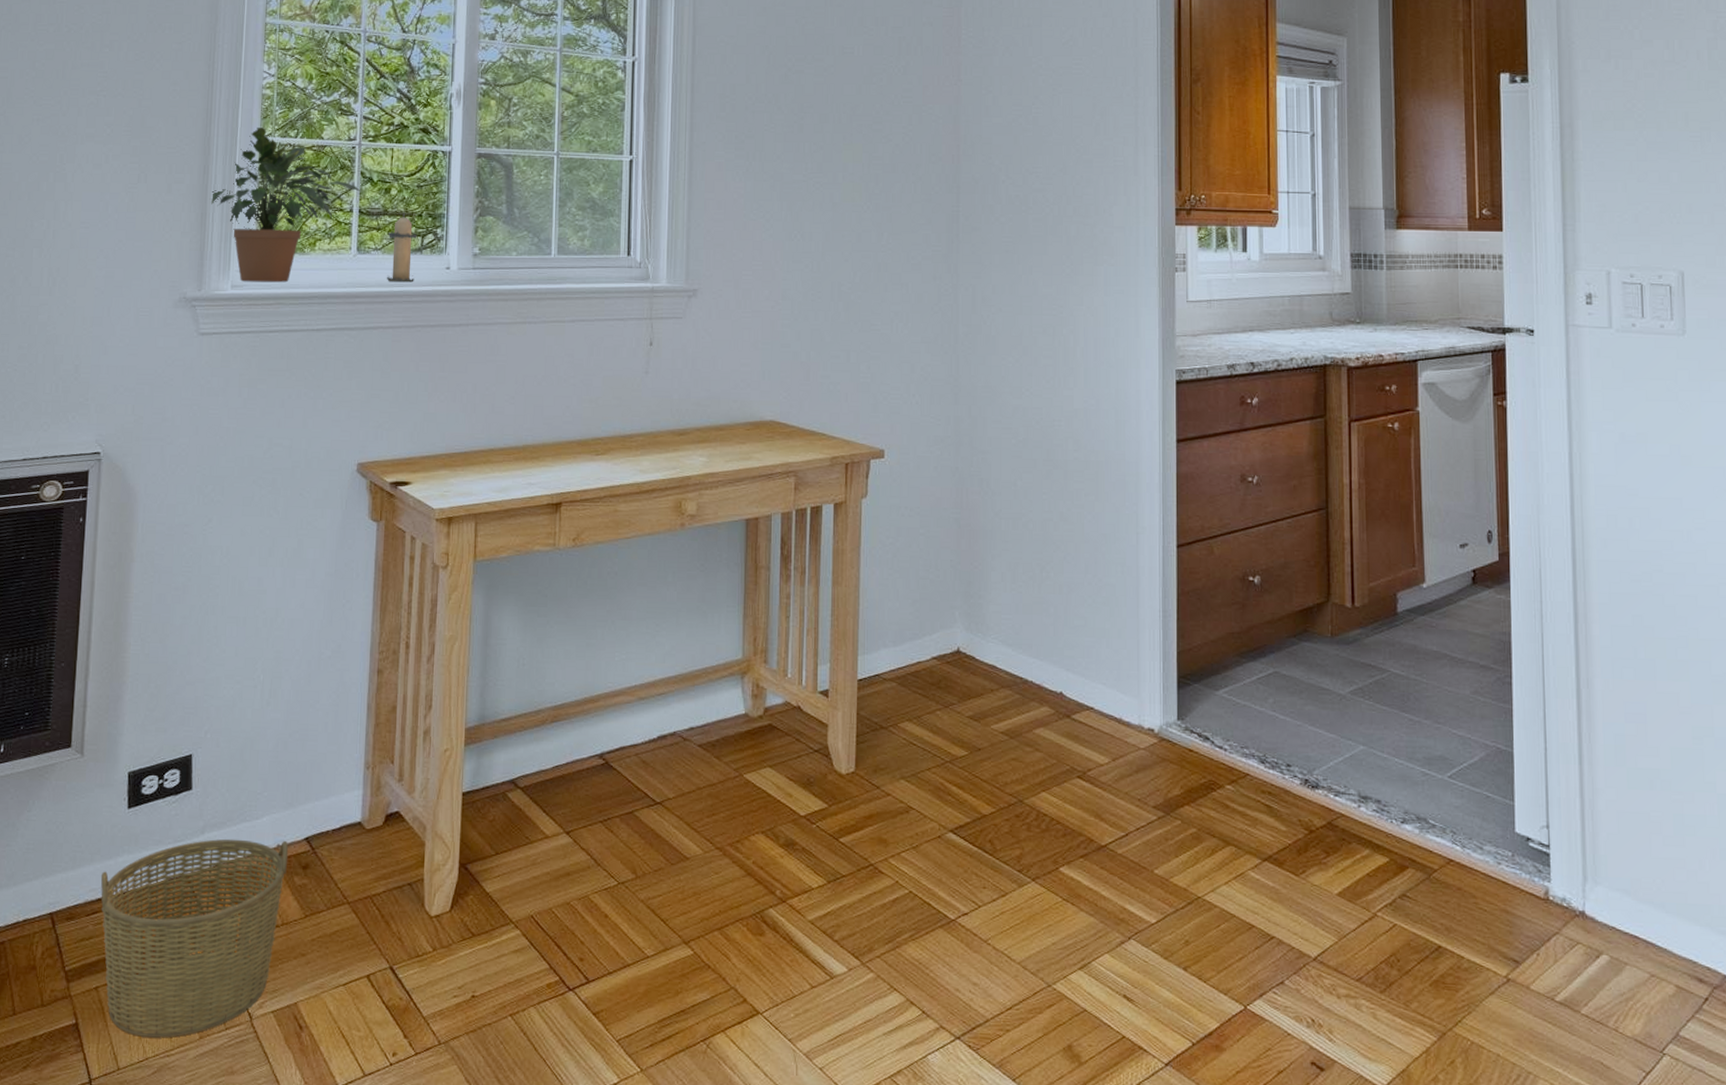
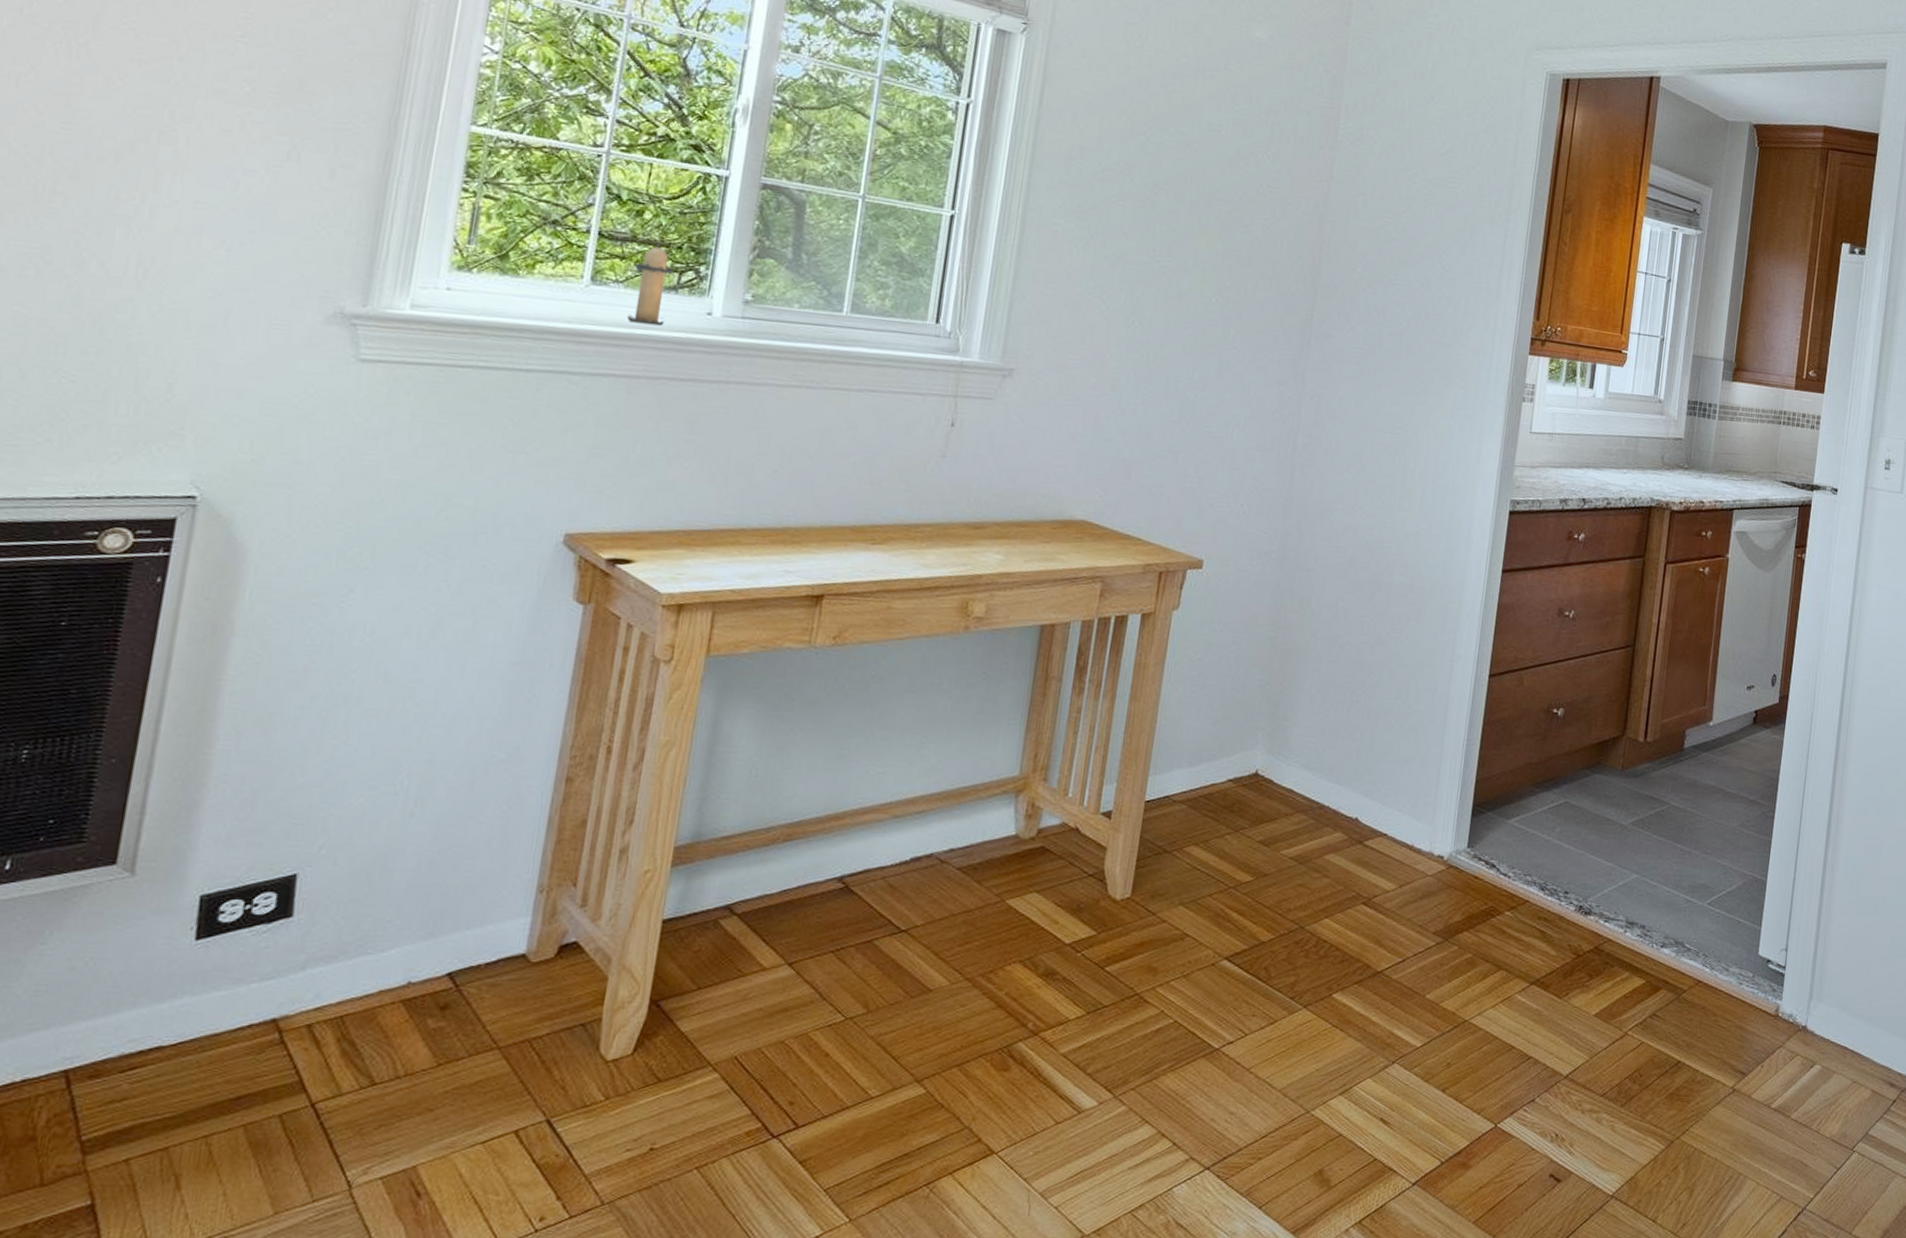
basket: present [100,838,289,1038] -> none [141,975,424,1216]
potted plant: present [211,128,361,283] -> none [392,114,604,309]

